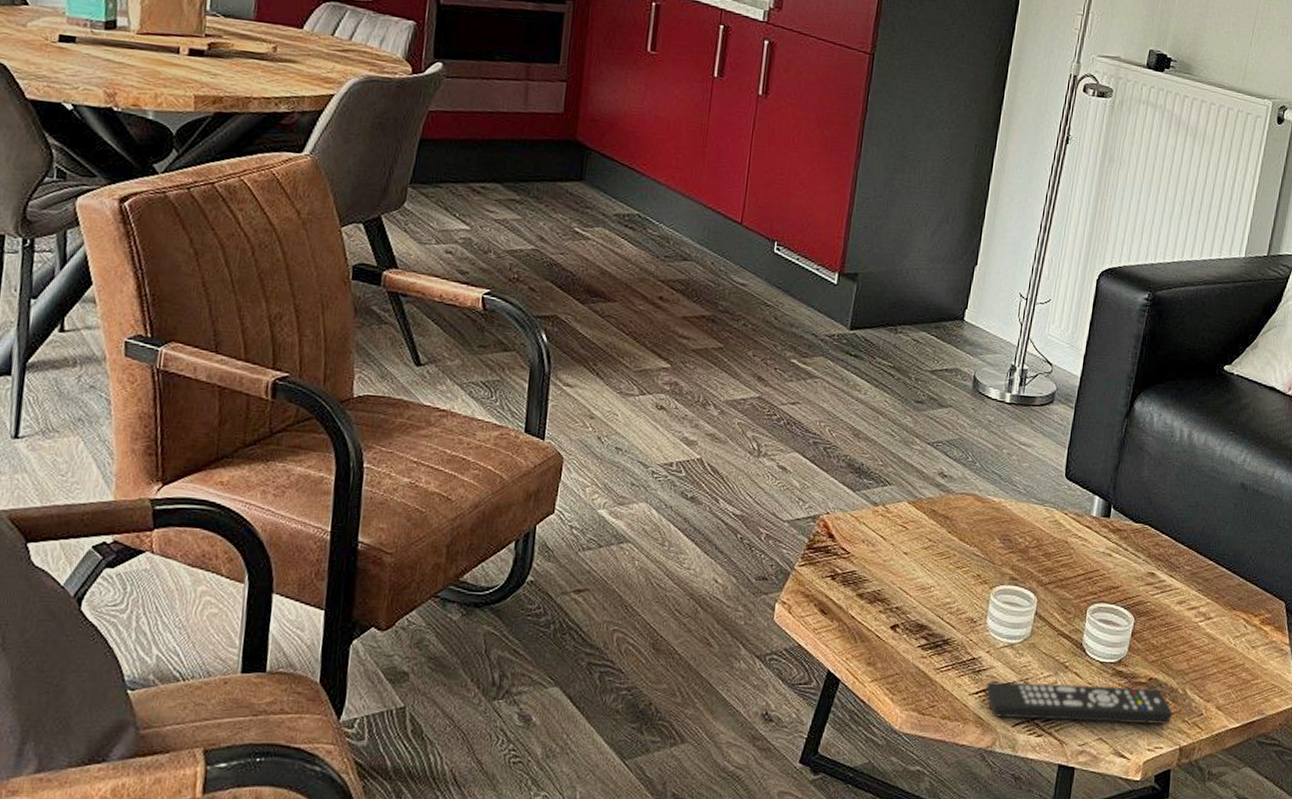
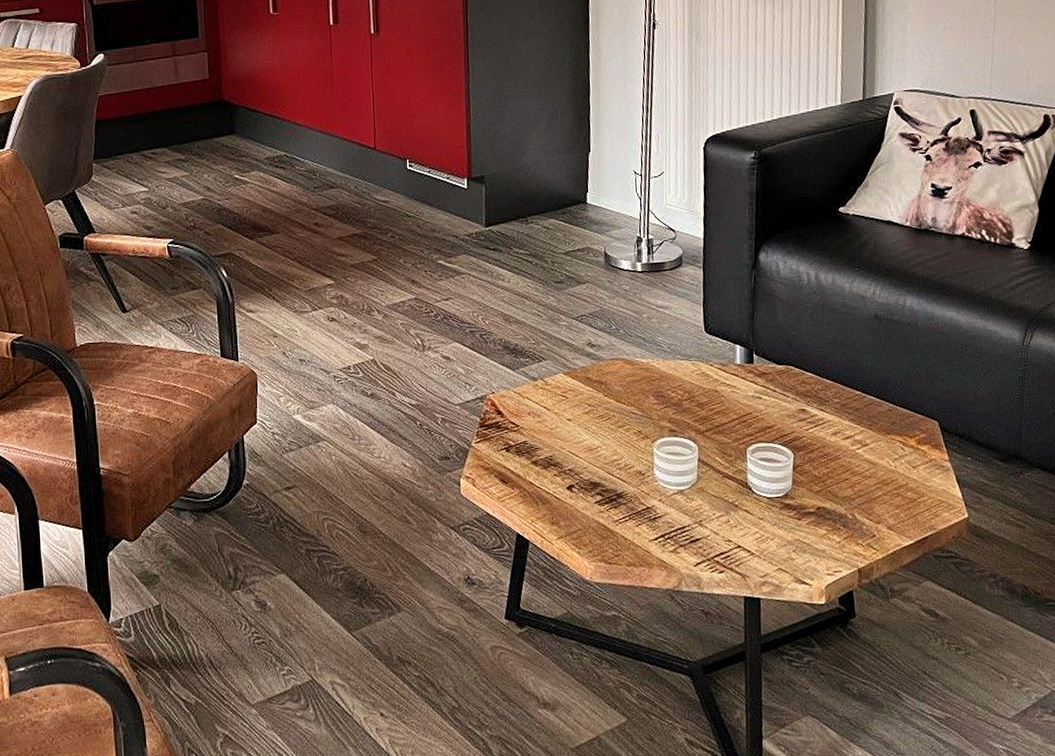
remote control: present [986,681,1173,724] -> none [664,517,846,559]

